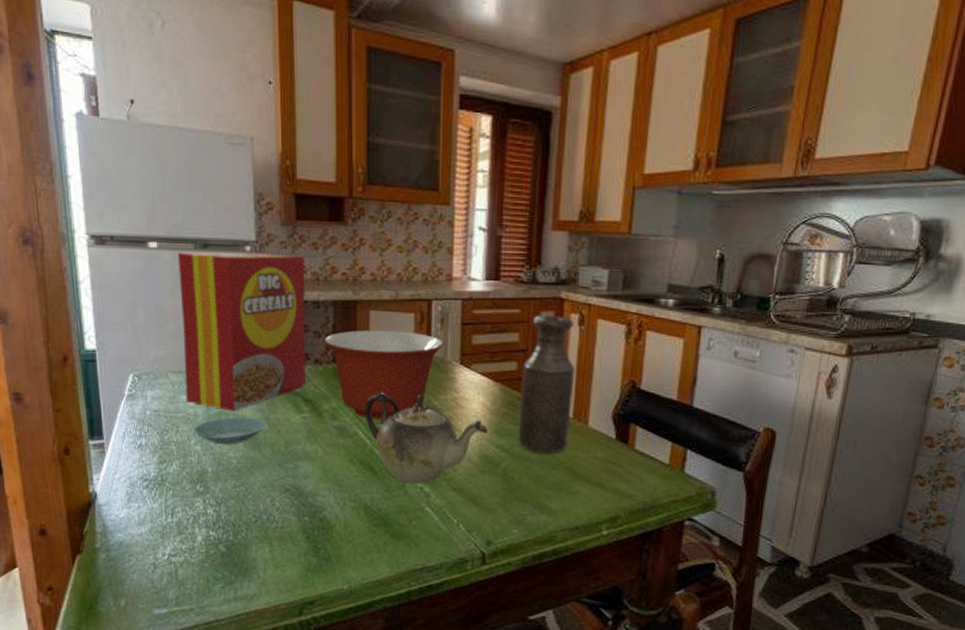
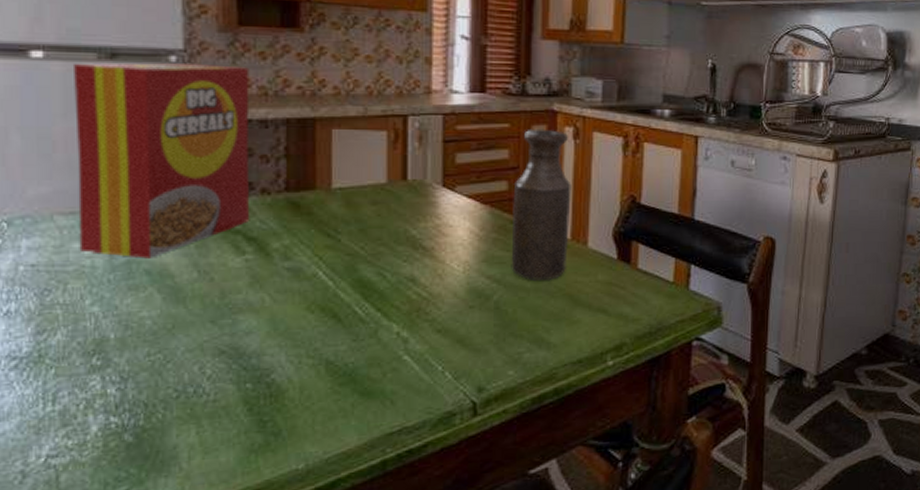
saucer: present [194,416,266,444] -> none [91,264,194,302]
mixing bowl: present [323,330,444,419] -> none [273,151,423,256]
teapot: present [365,392,487,484] -> none [326,223,476,329]

